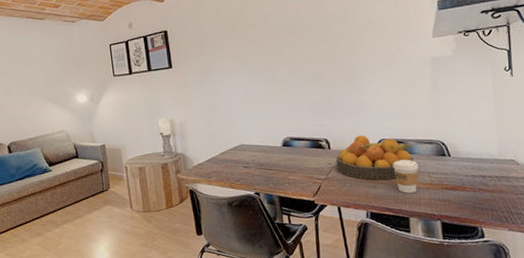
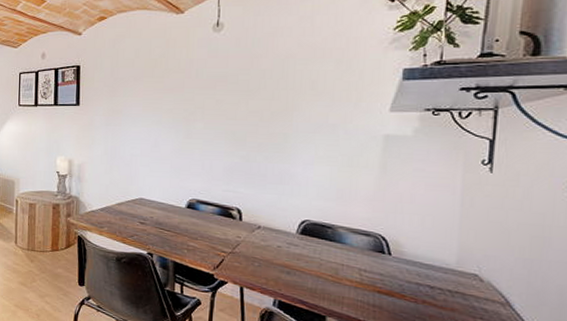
fruit bowl: present [336,135,413,180] -> none [246,211,343,268]
coffee cup: present [392,159,419,193] -> none [315,247,348,289]

